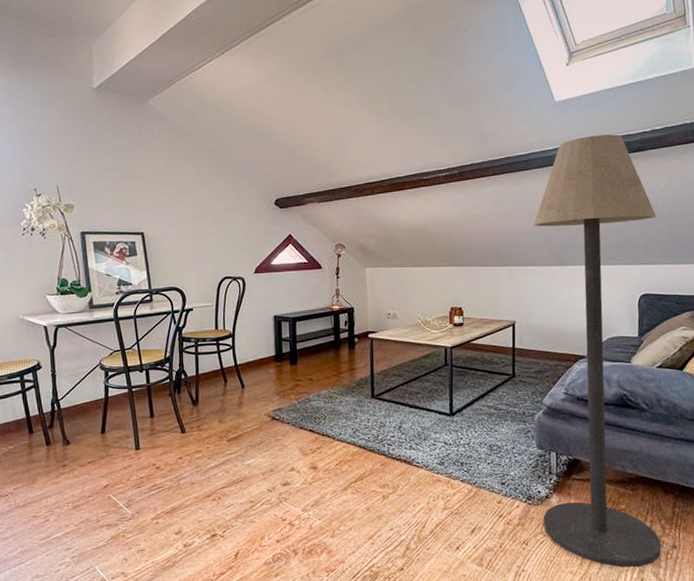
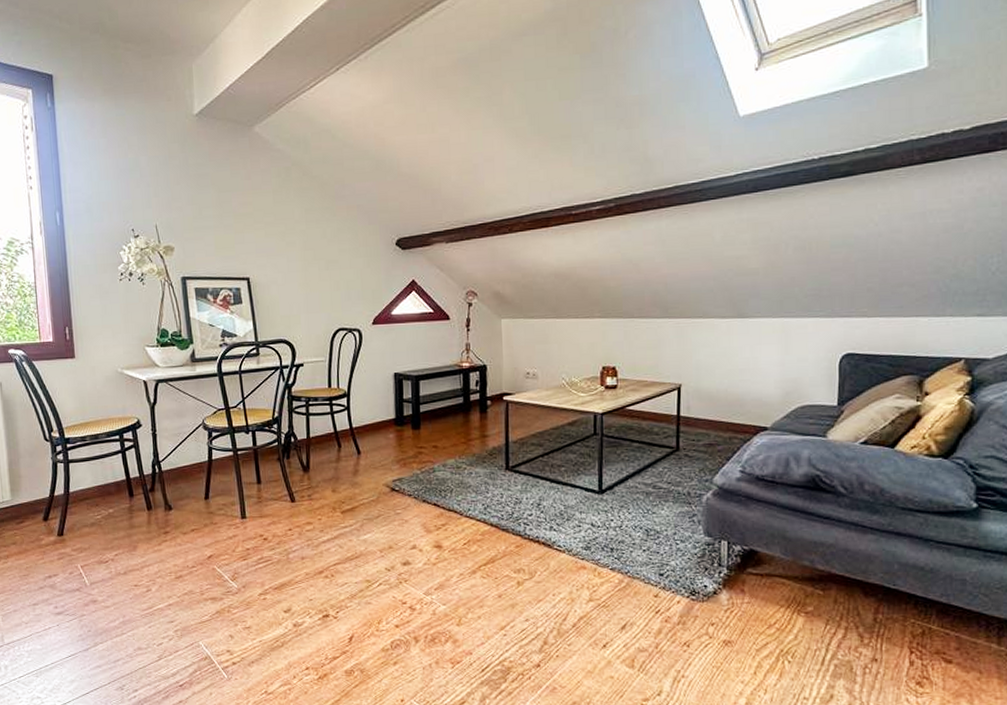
floor lamp: present [533,134,662,568] -> none [707,155,868,682]

